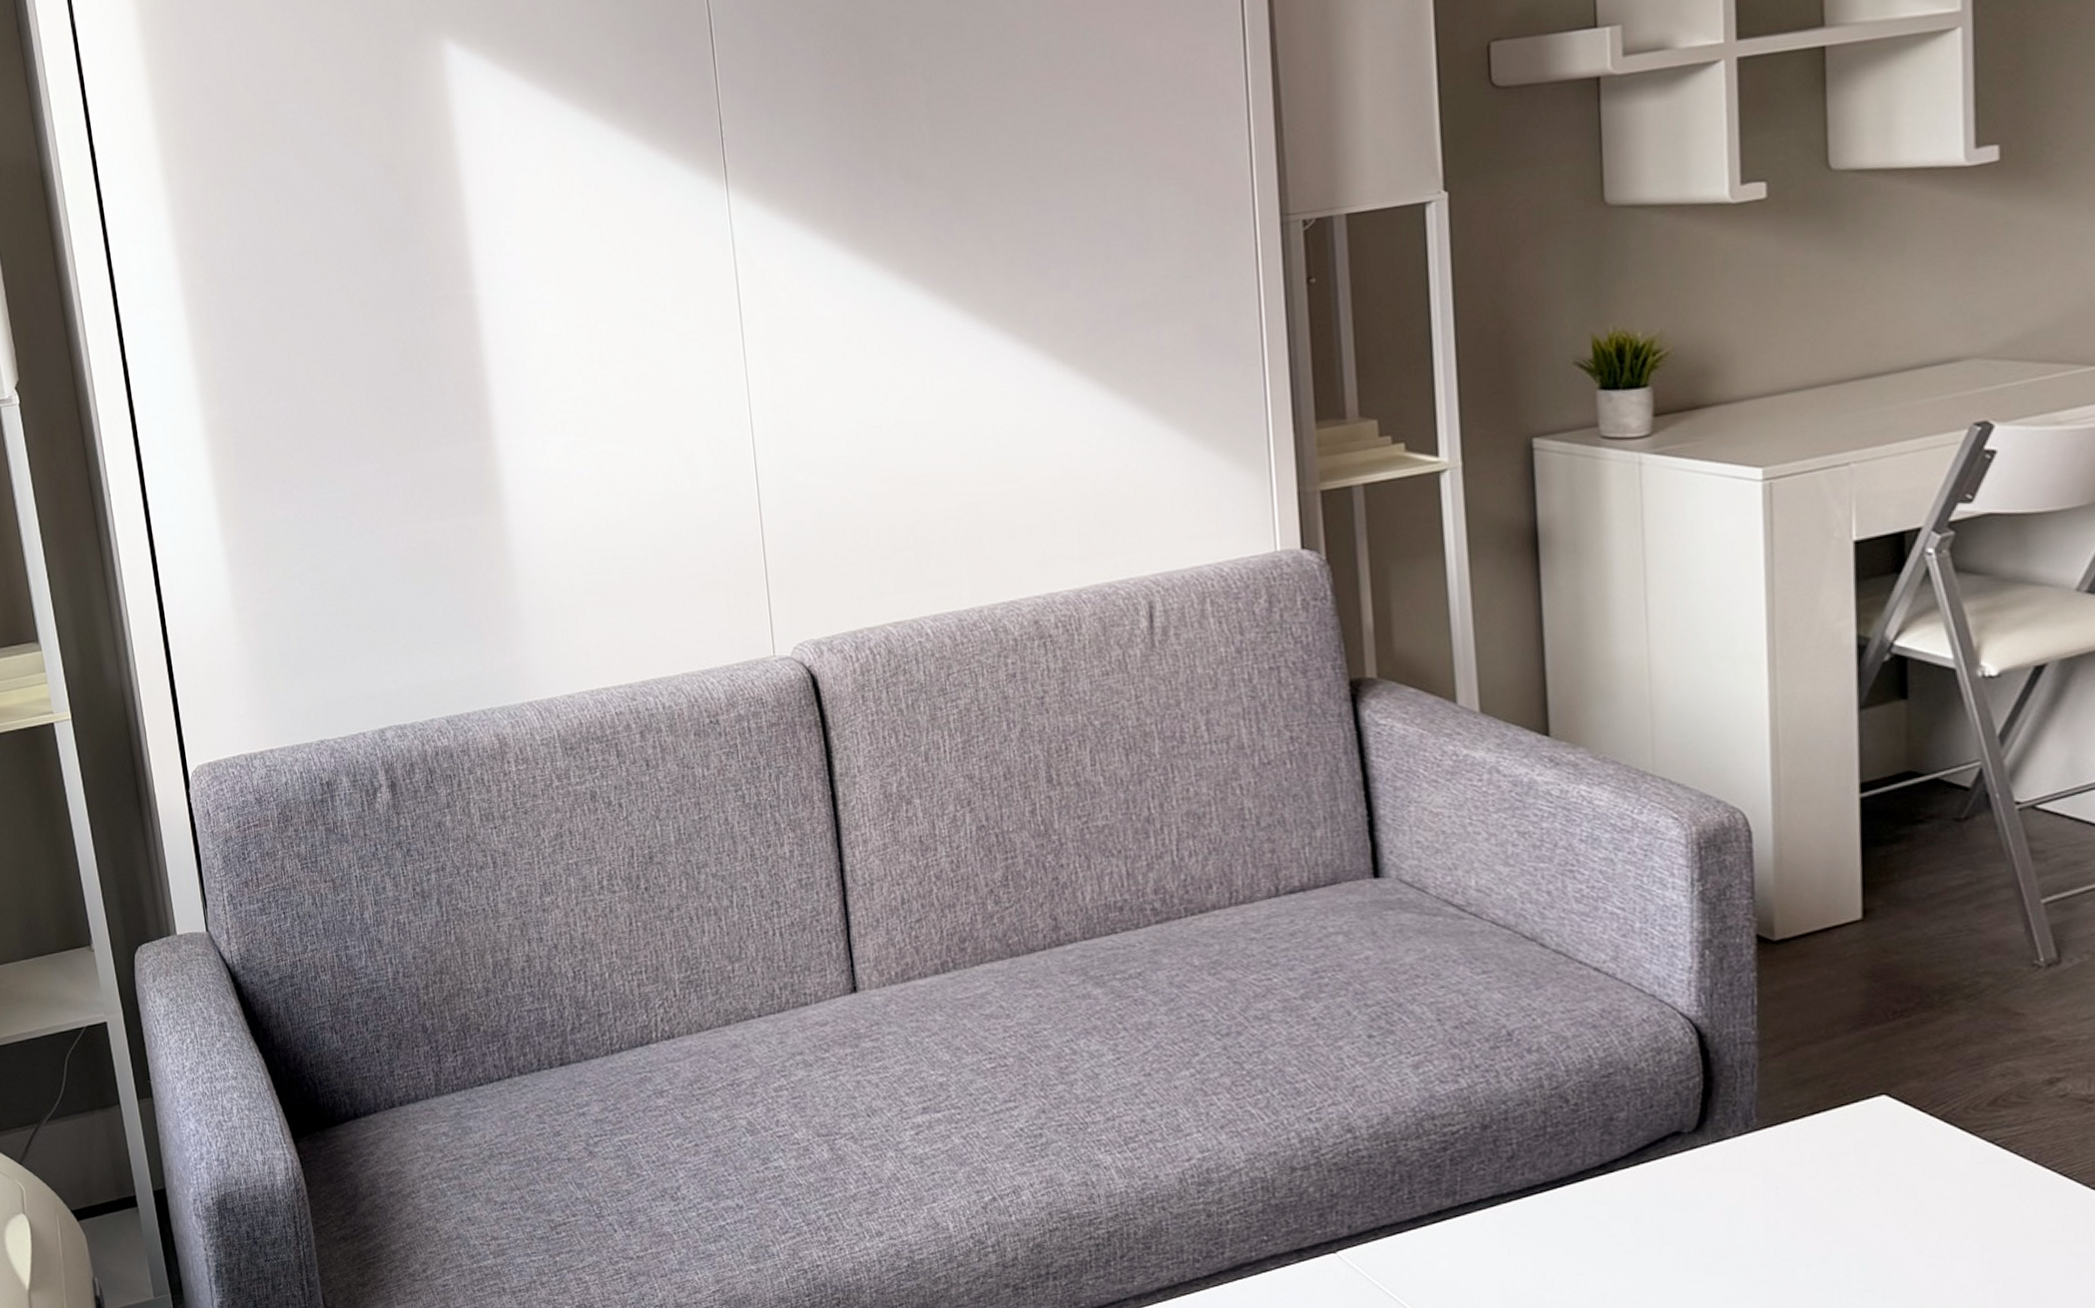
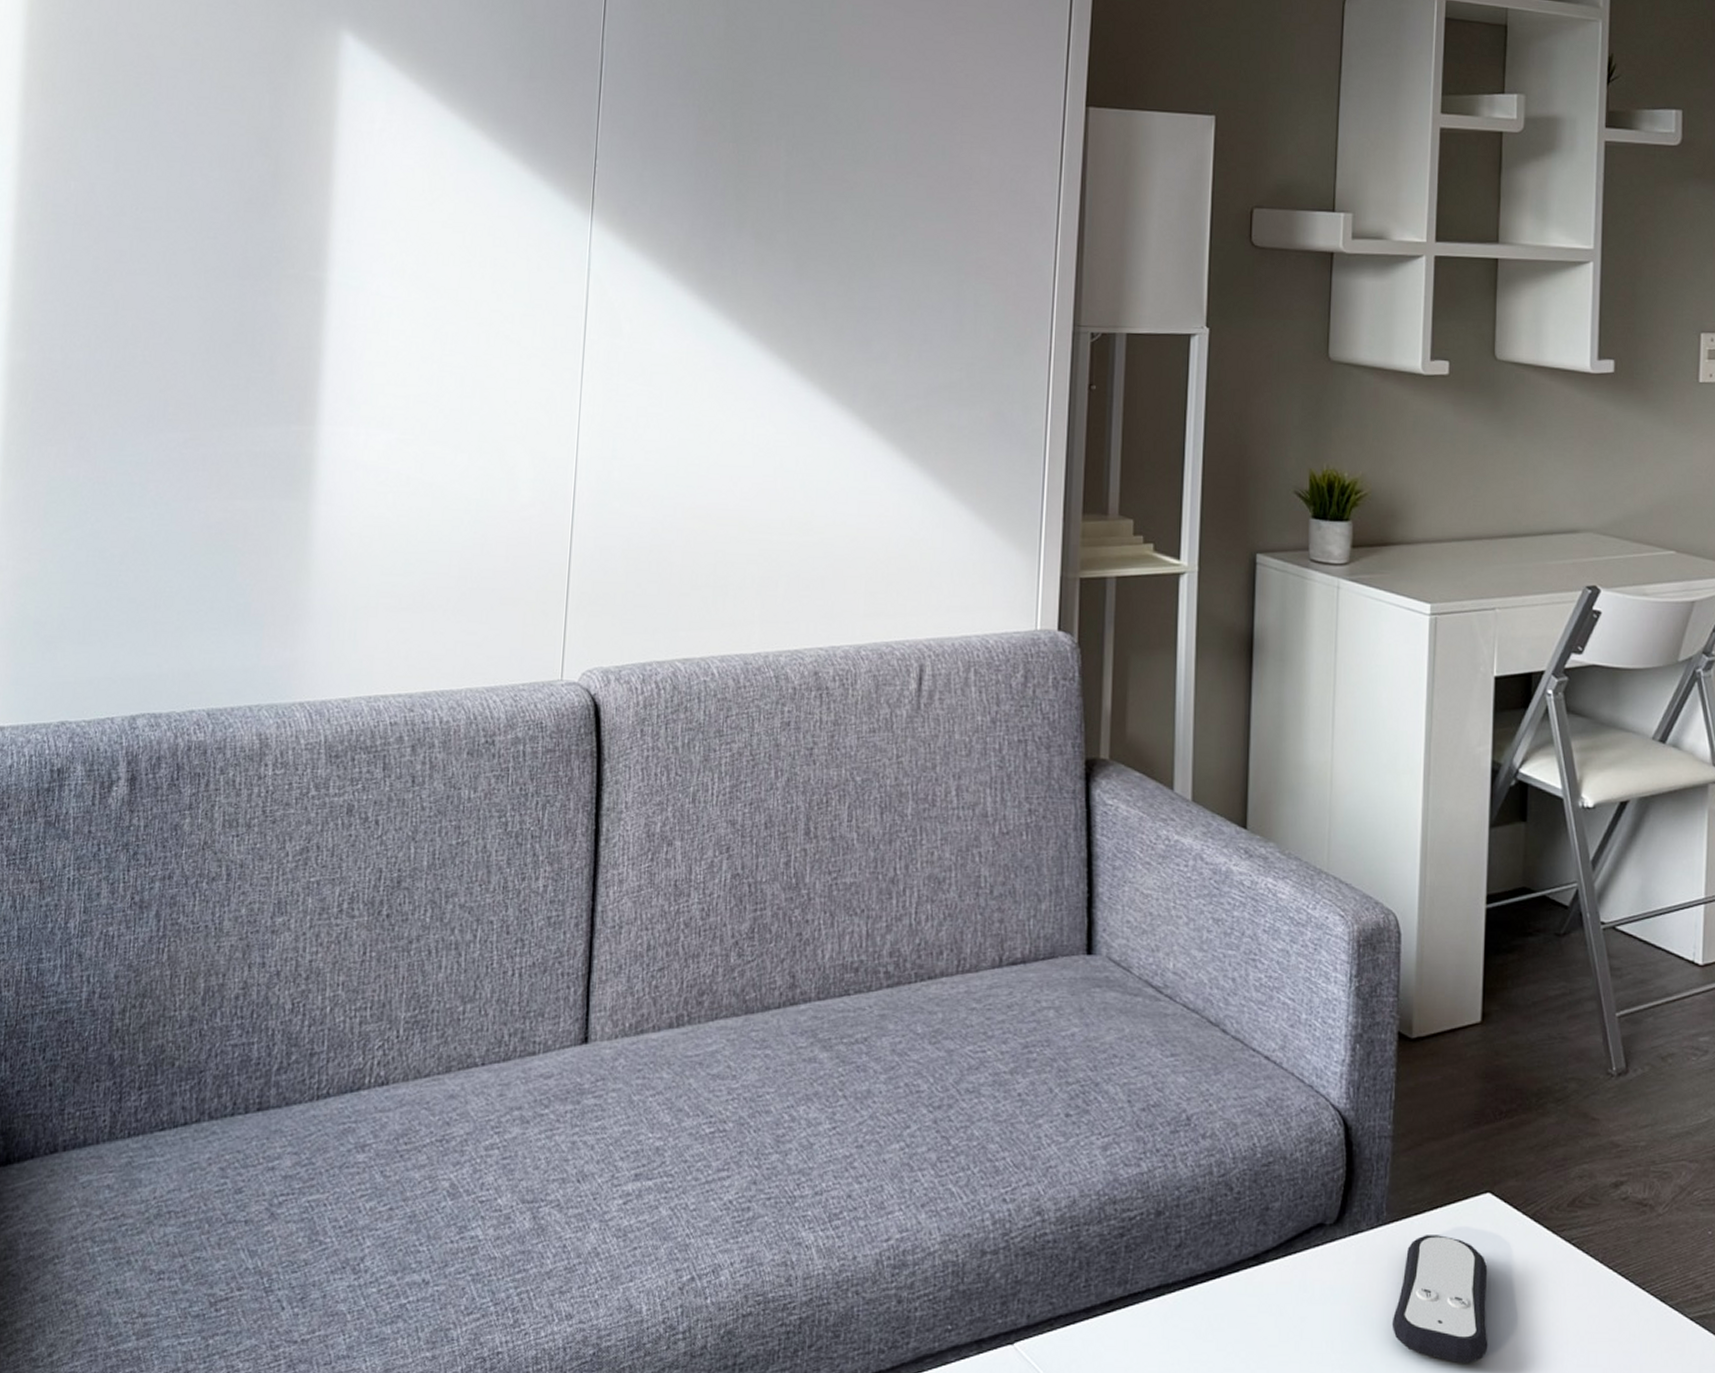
remote control: none [1772,1139,1894,1267] -> present [1391,1235,1488,1364]

